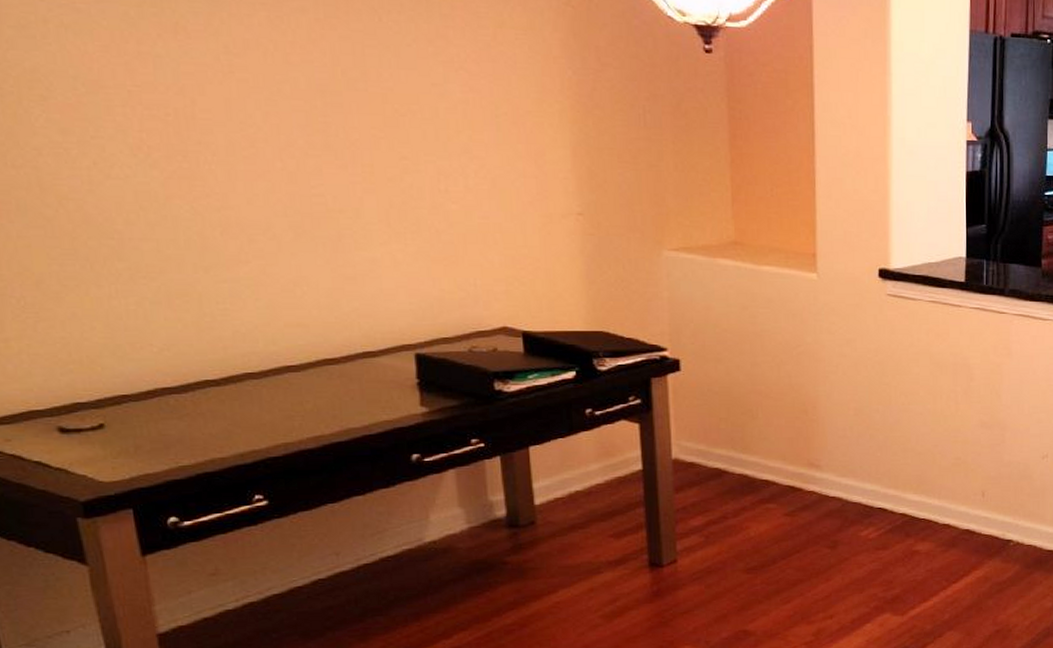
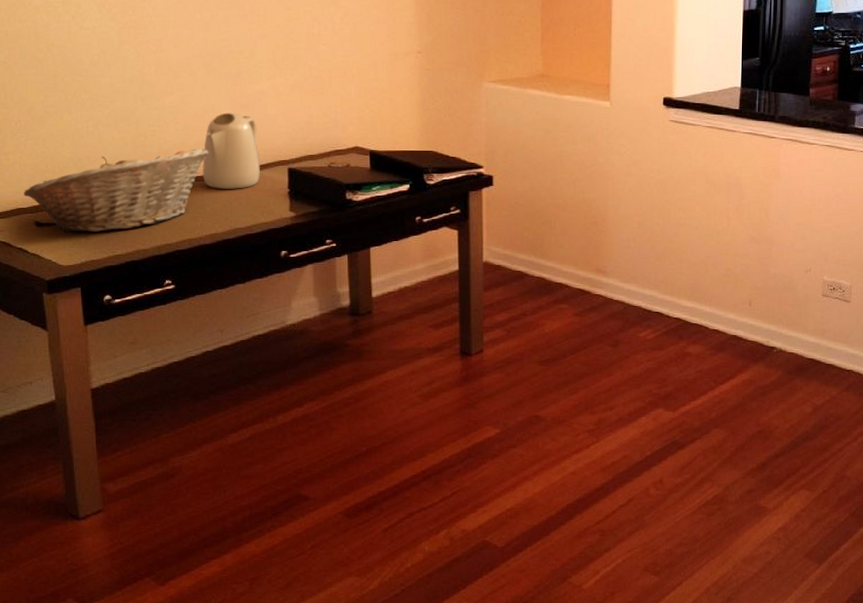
fruit basket: none [37,331,304,440] -> present [24,149,208,233]
kettle: none [297,286,378,381] -> present [203,112,260,189]

